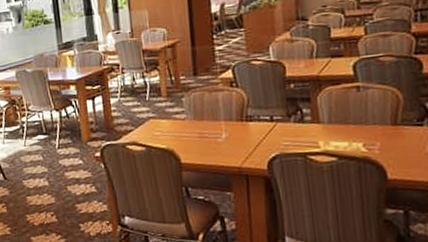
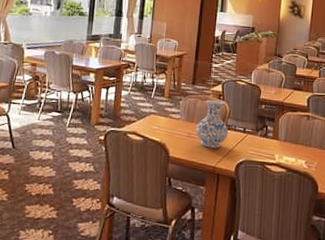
vase: none [208,88,251,147] -> present [196,99,228,148]

